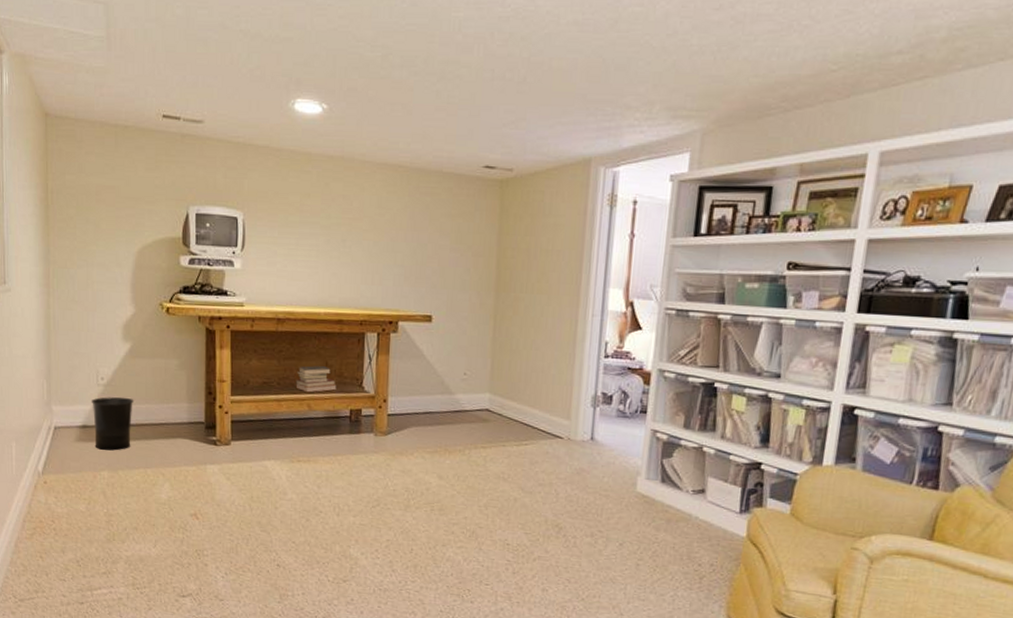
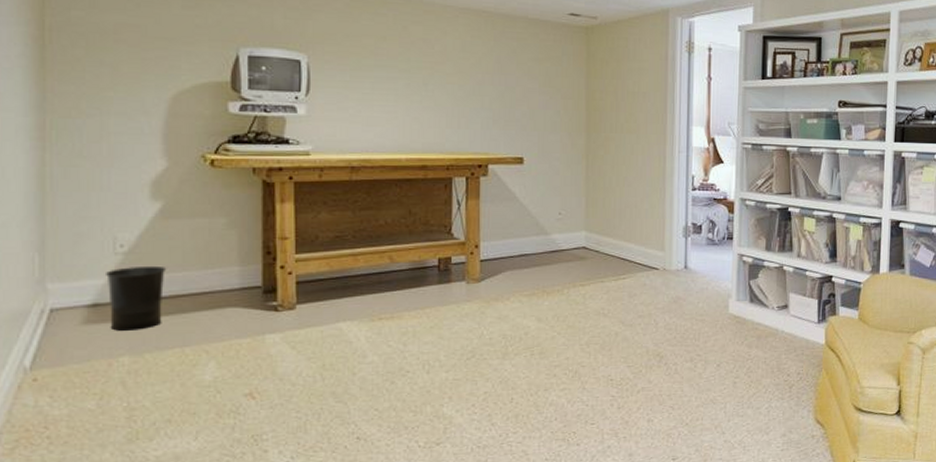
books: present [295,366,337,393] -> none [374,215,422,244]

